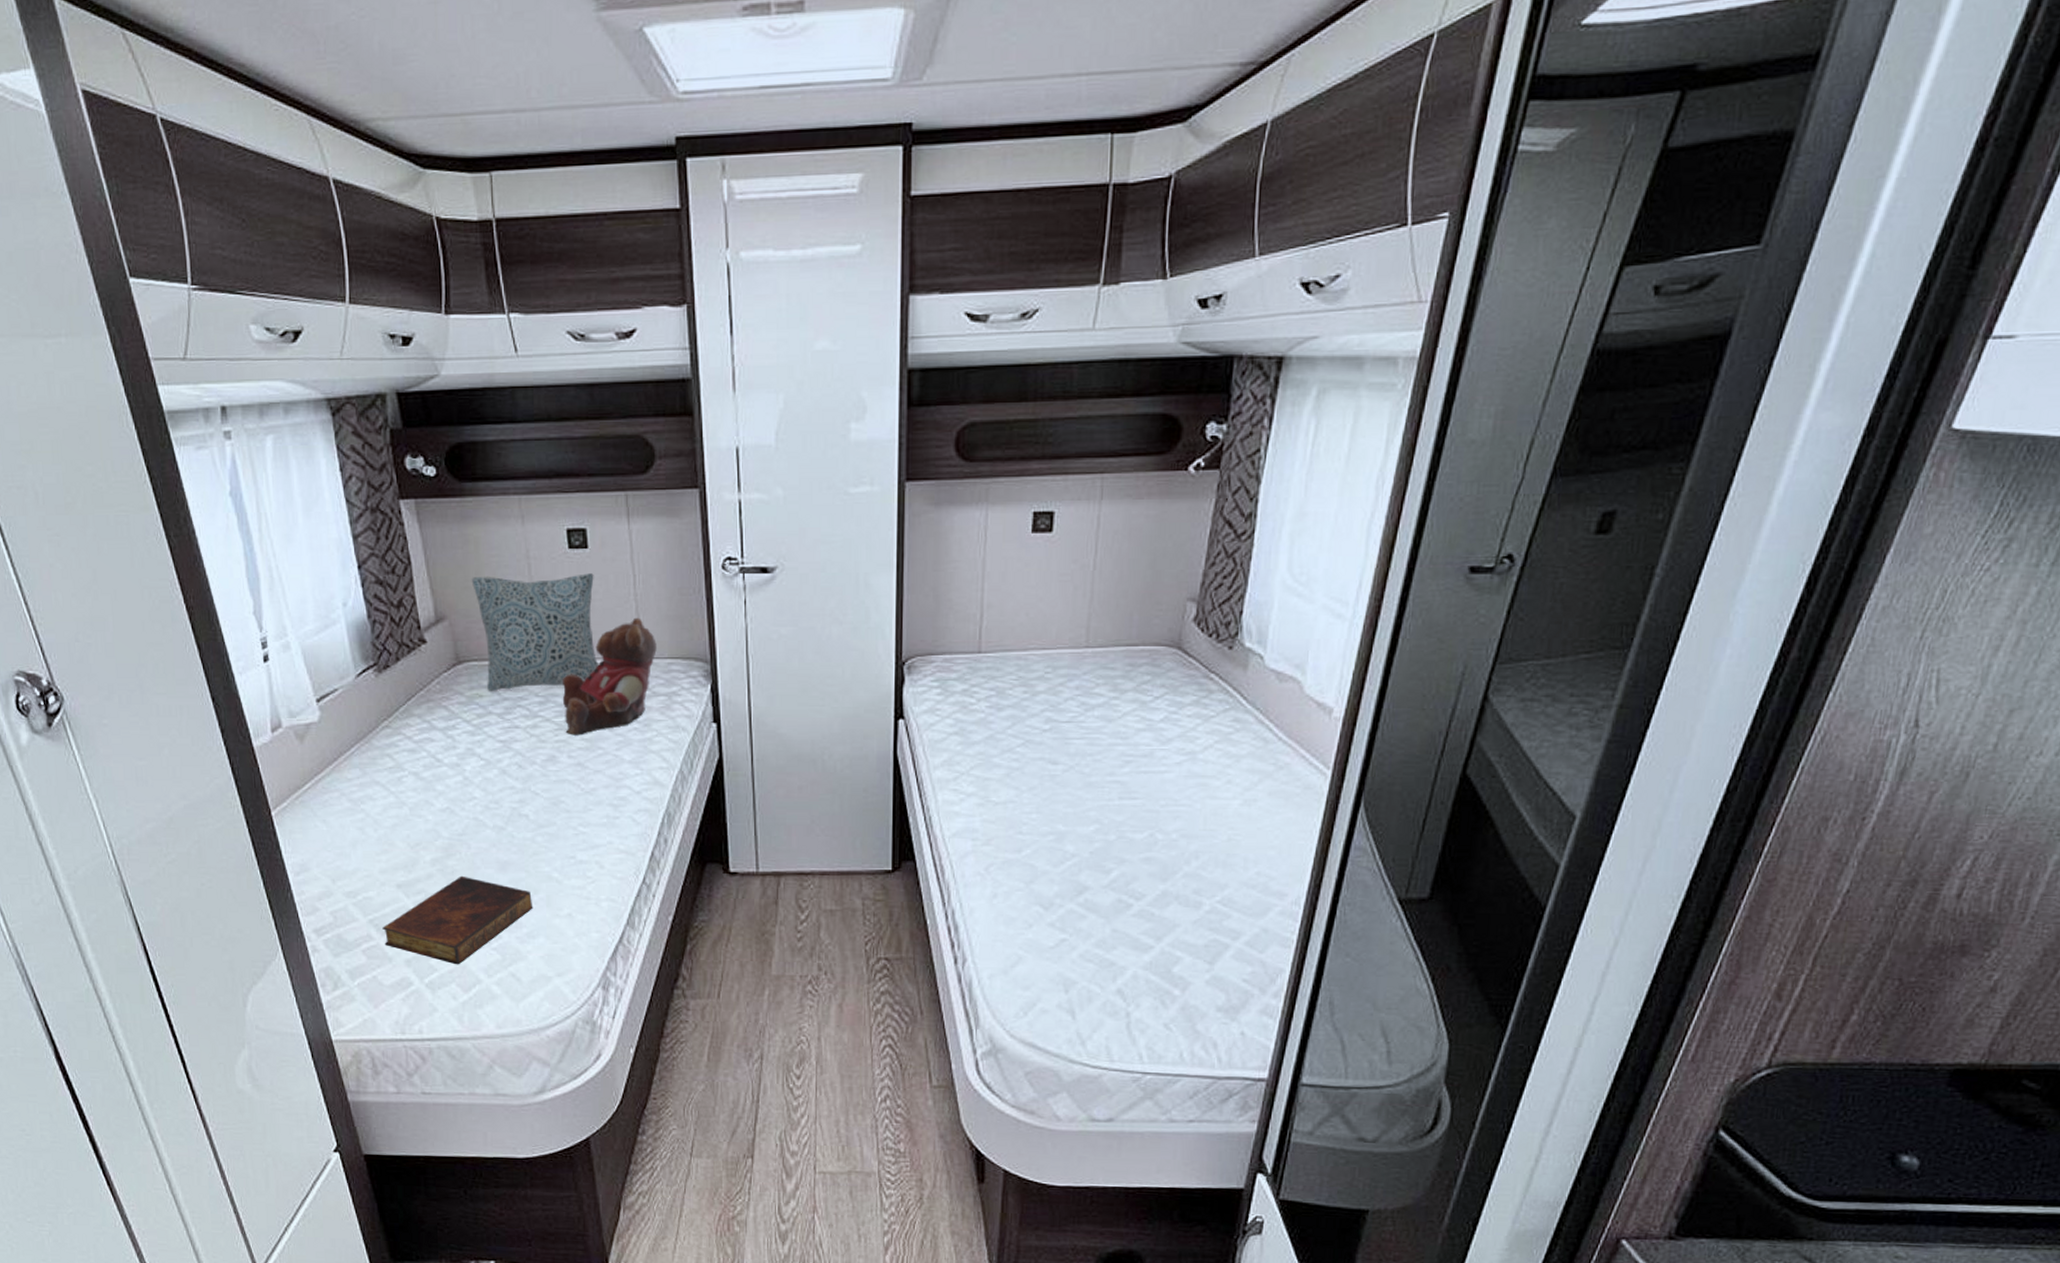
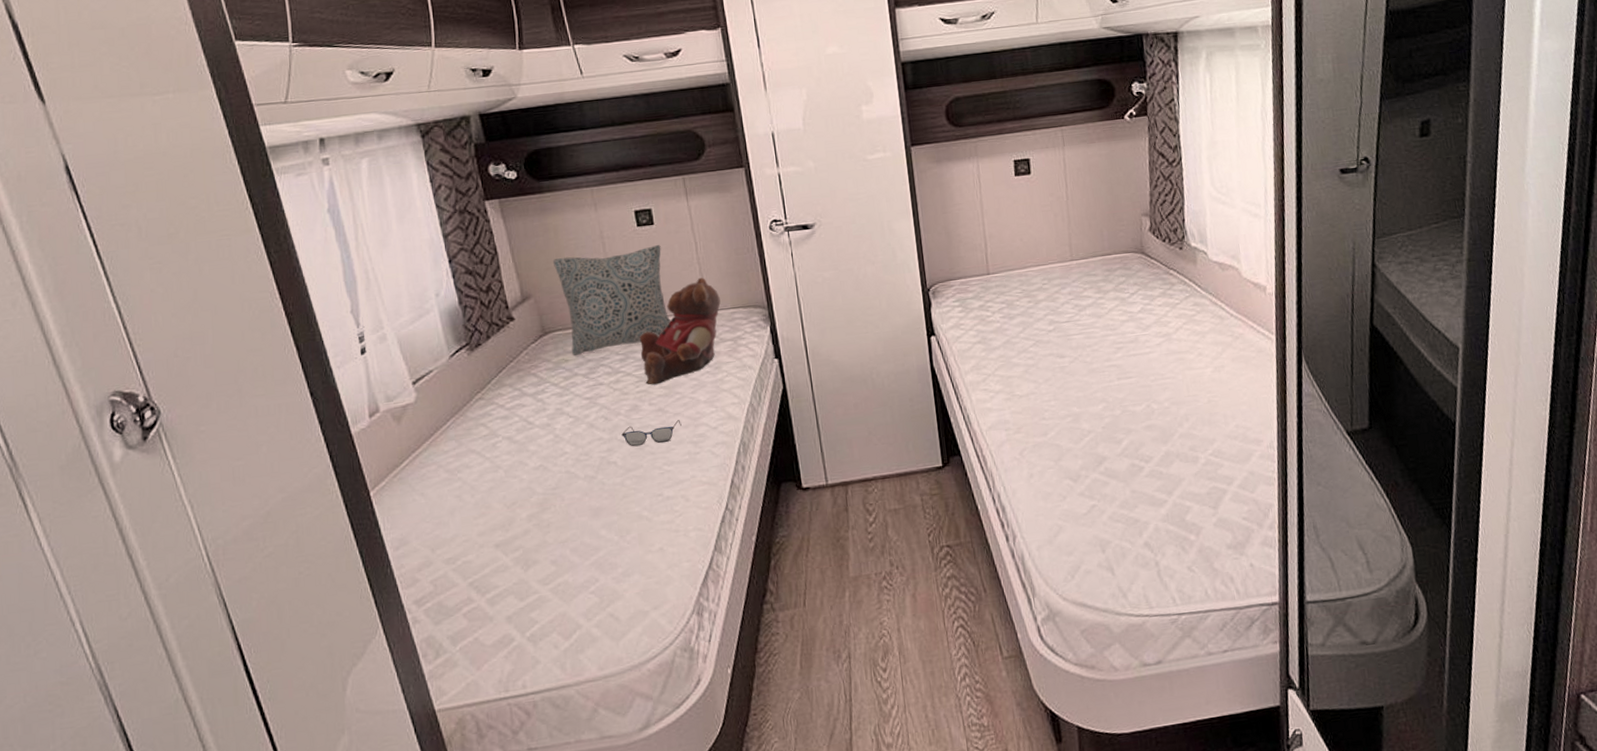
book: present [382,875,533,965] -> none [482,527,627,614]
glasses: none [535,778,602,802] -> present [621,420,682,447]

